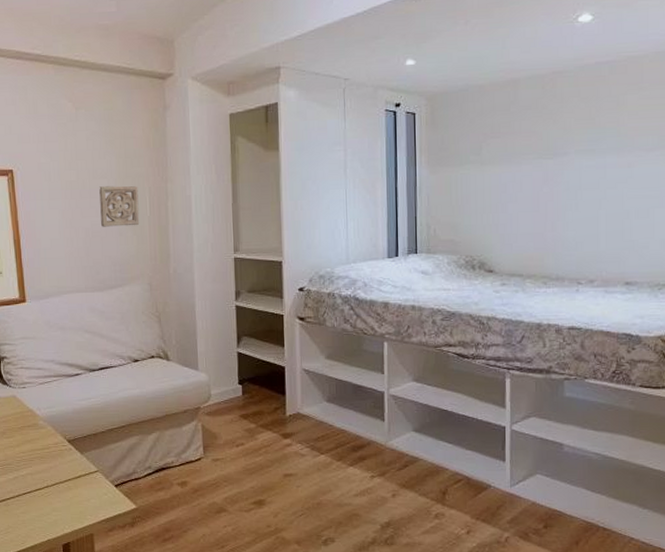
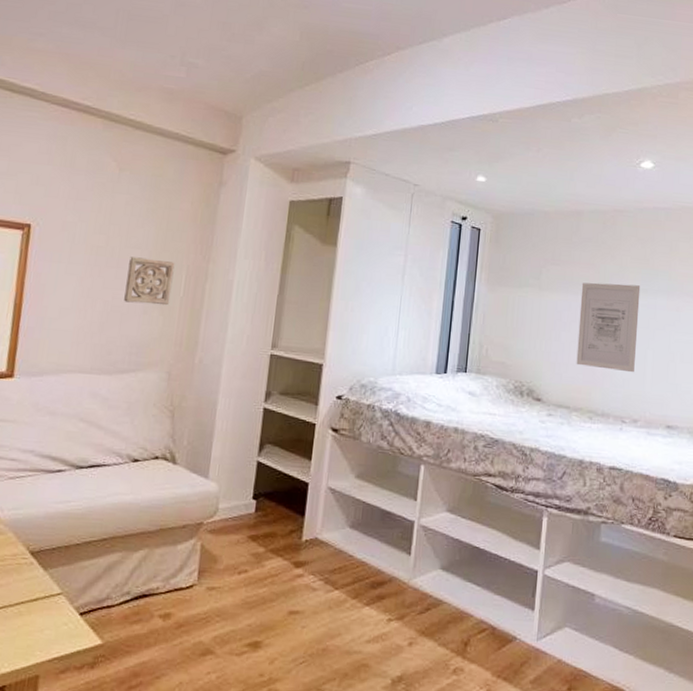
wall art: none [524,146,588,235] -> present [576,282,641,373]

